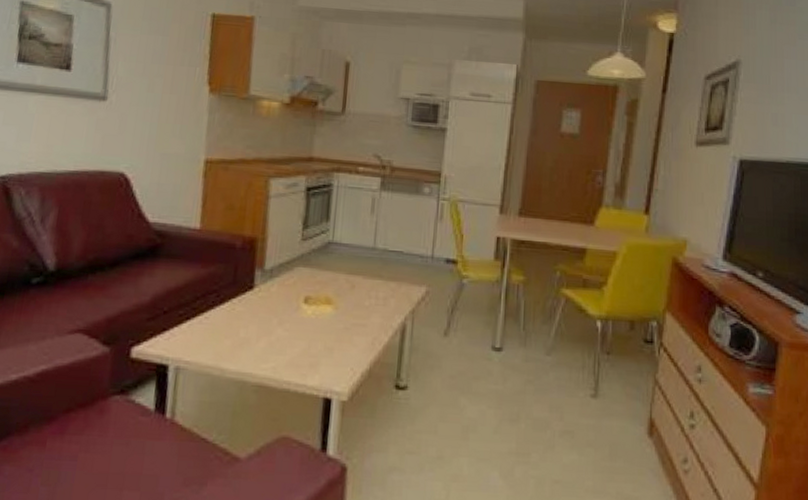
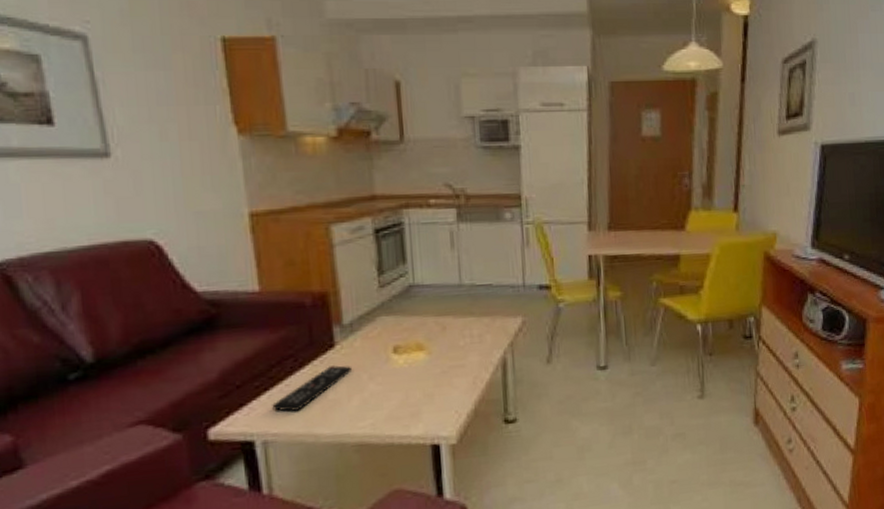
remote control: none [190,306,265,343] -> present [272,365,351,412]

